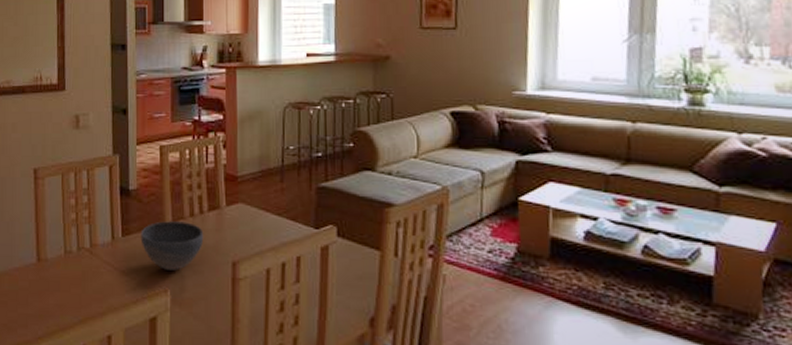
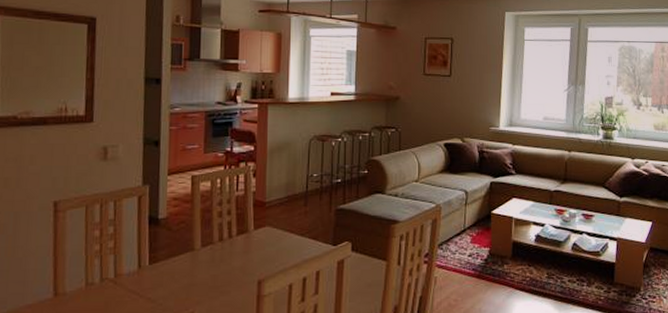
bowl: present [140,221,204,271] -> none [168,246,232,293]

